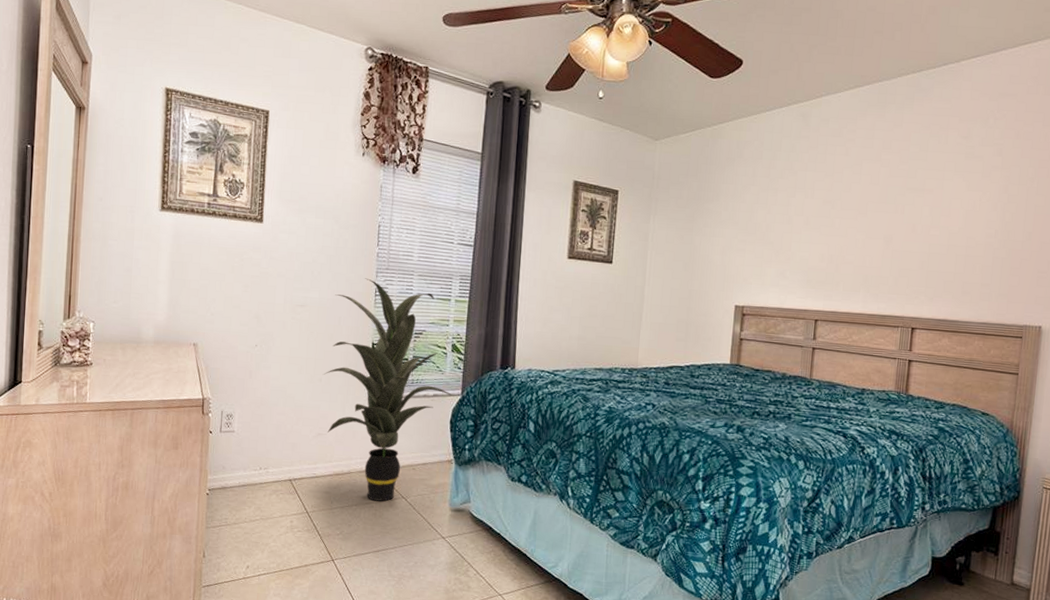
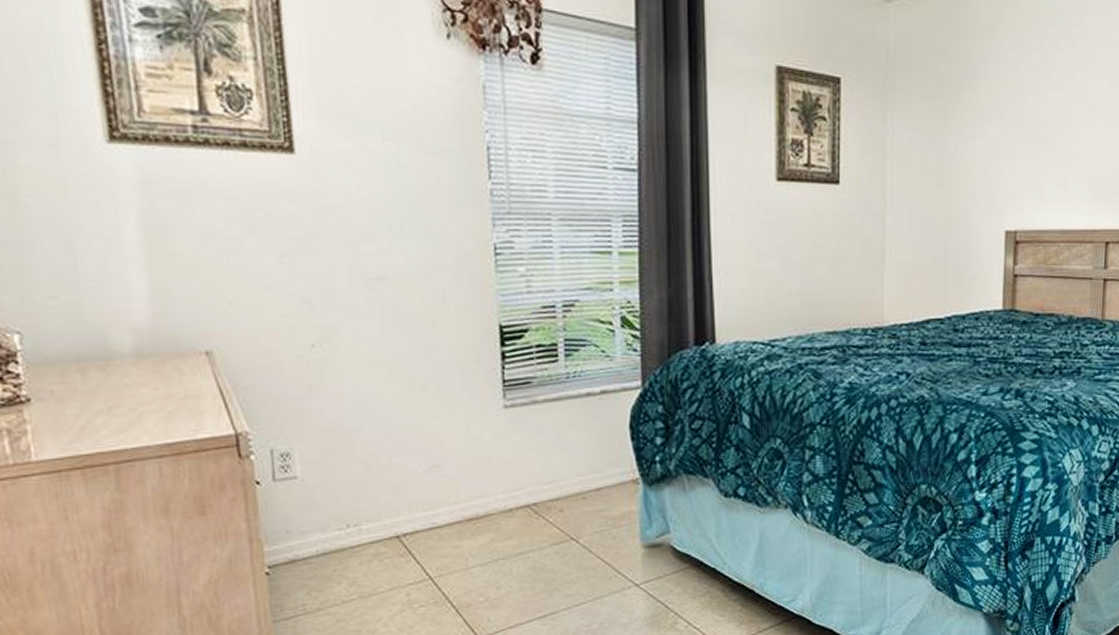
indoor plant: present [323,278,454,502] -> none [428,229,631,549]

